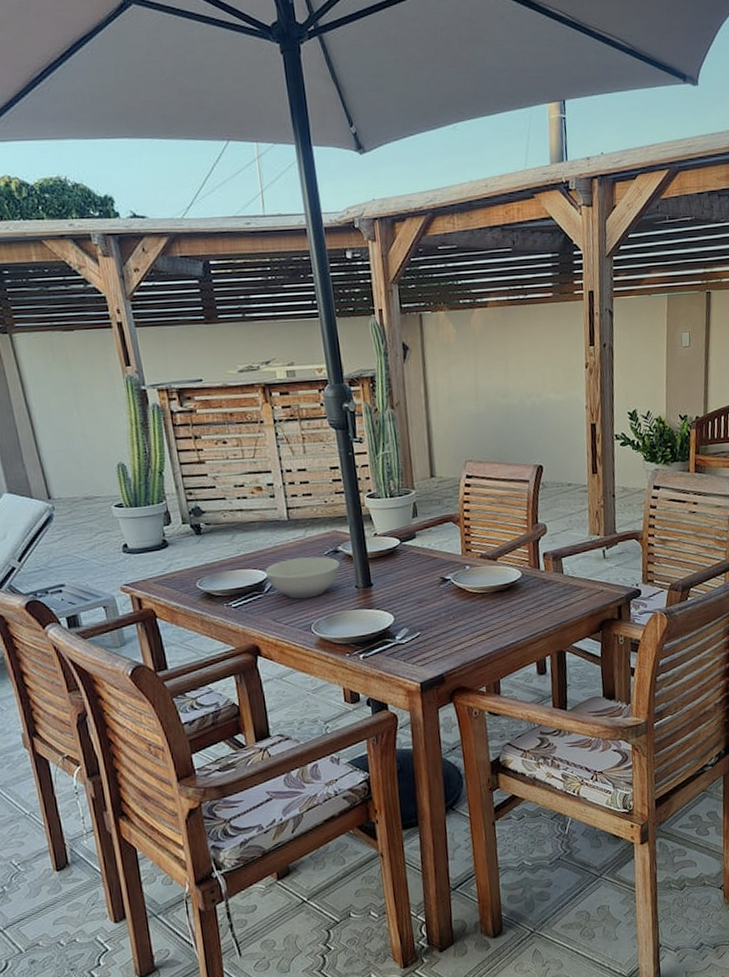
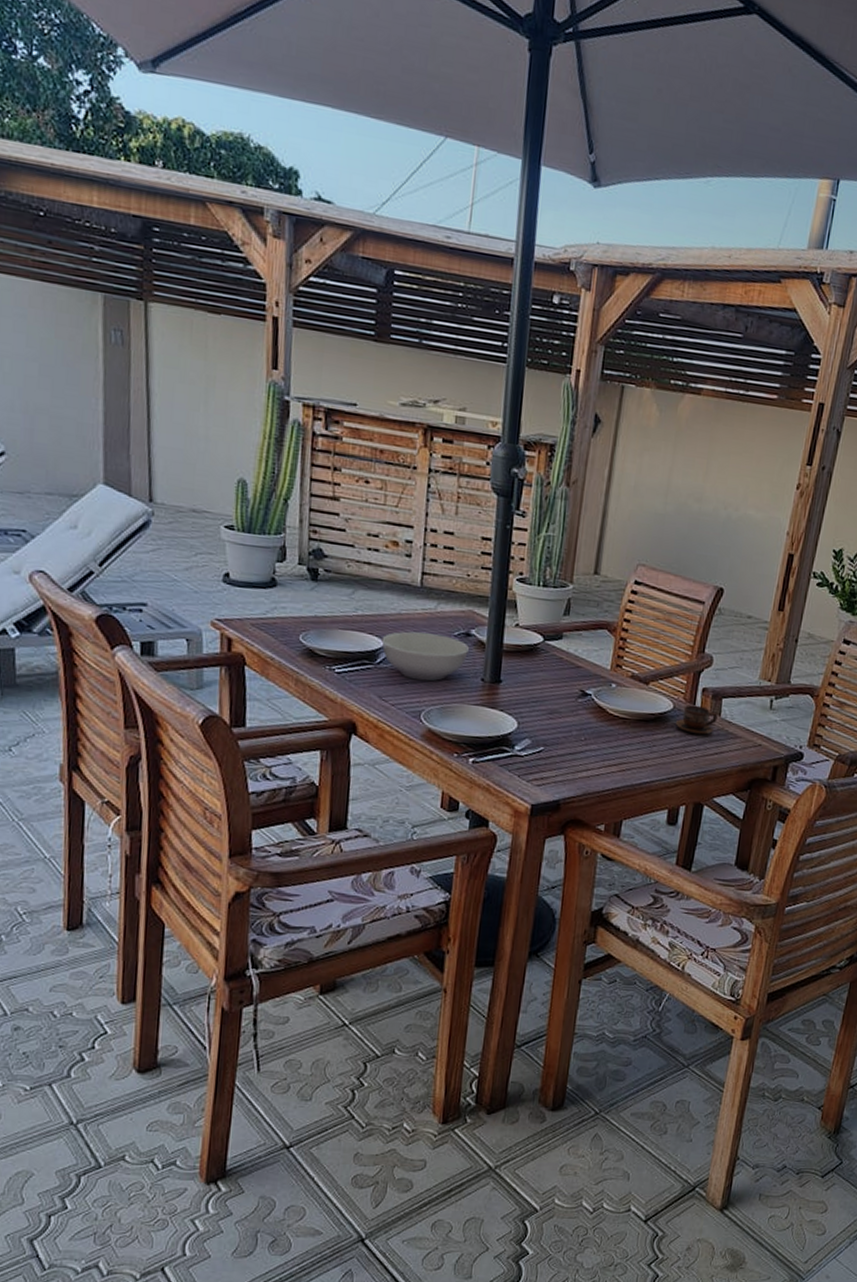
cup: none [527,568,561,594] -> present [676,705,718,736]

